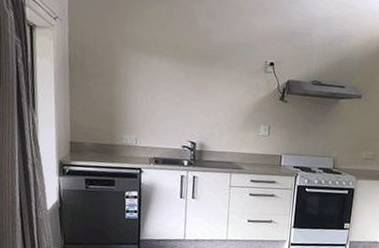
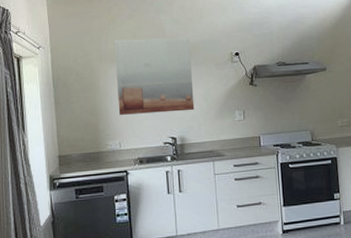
wall art: none [138,25,224,118] -> present [114,38,195,115]

